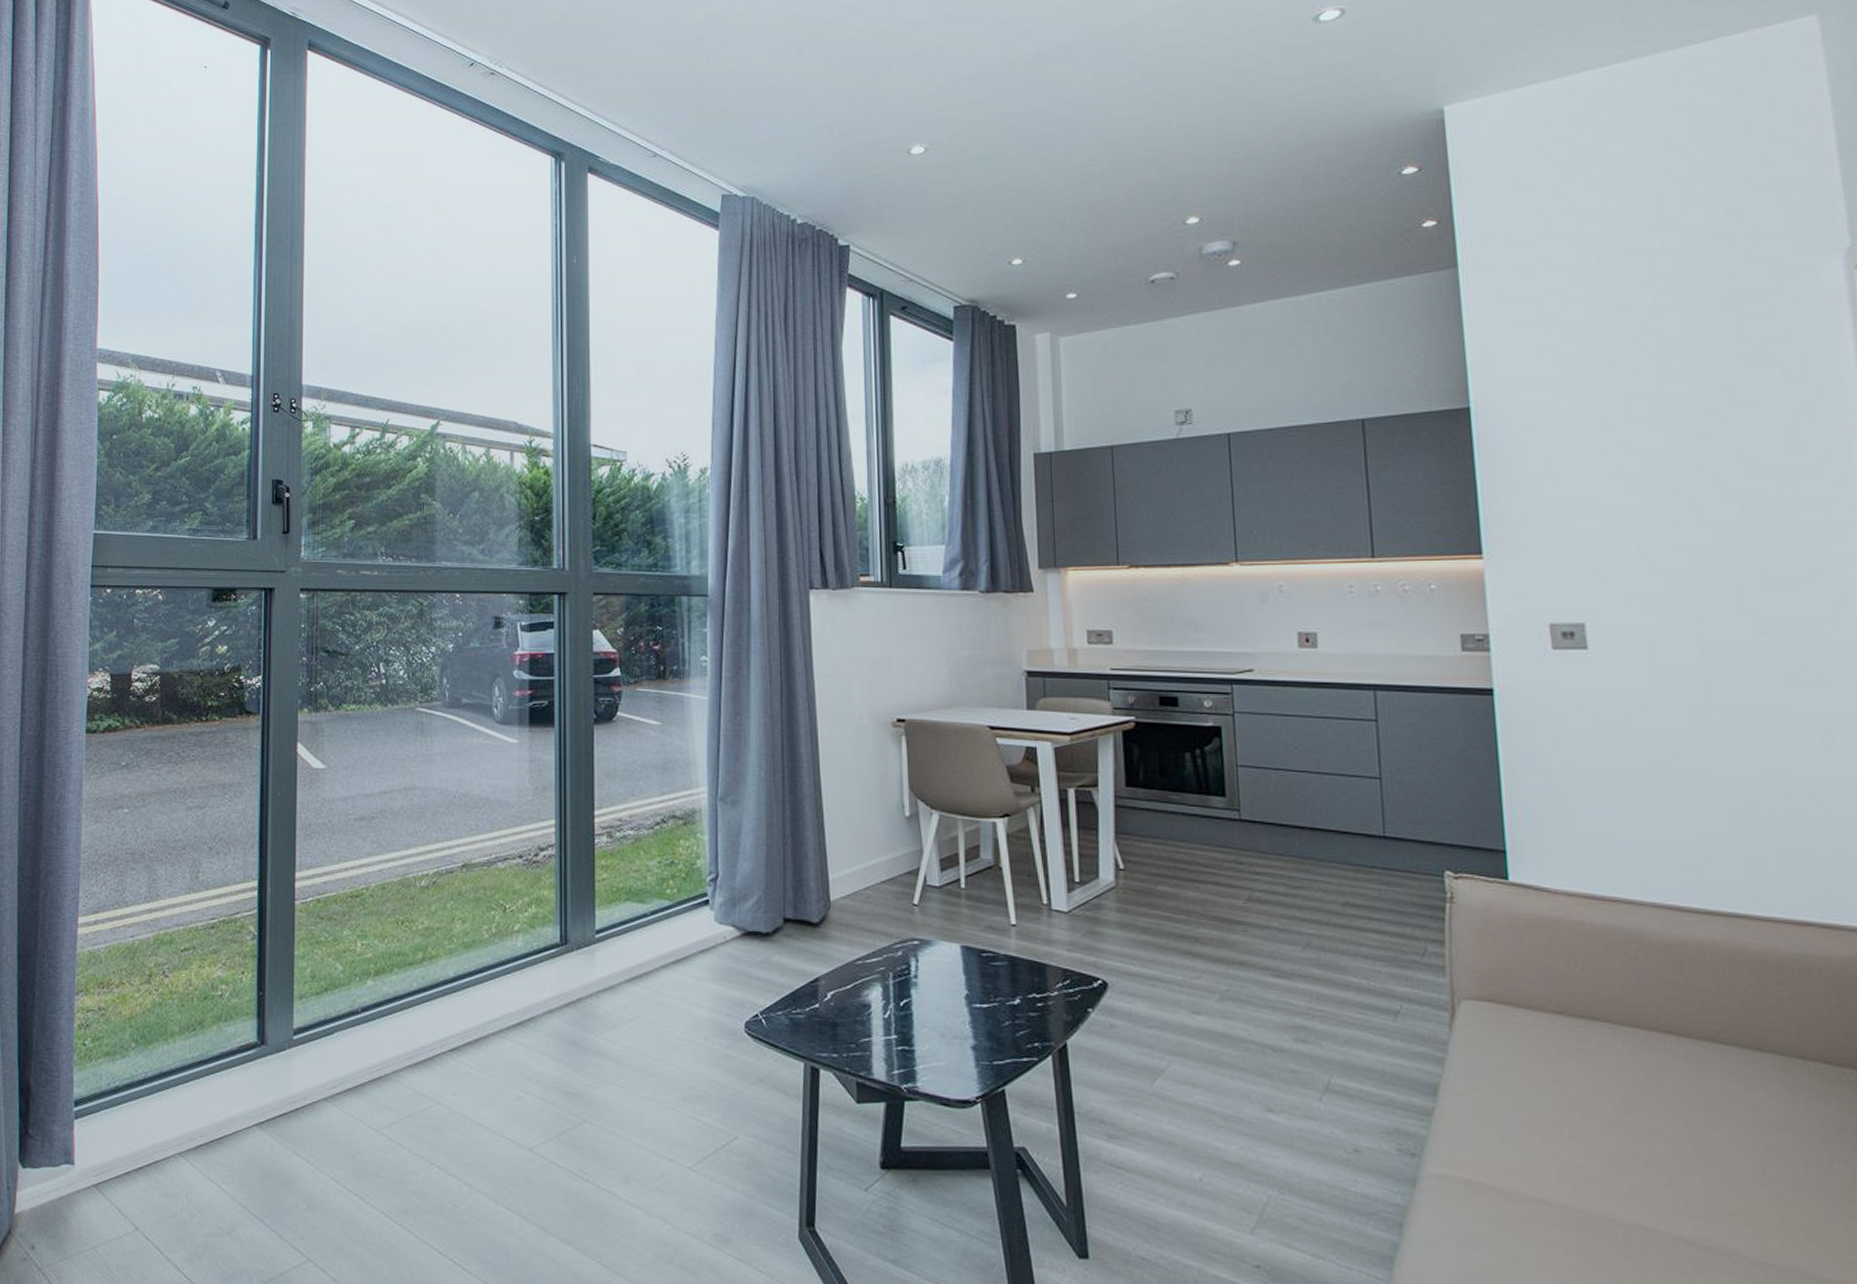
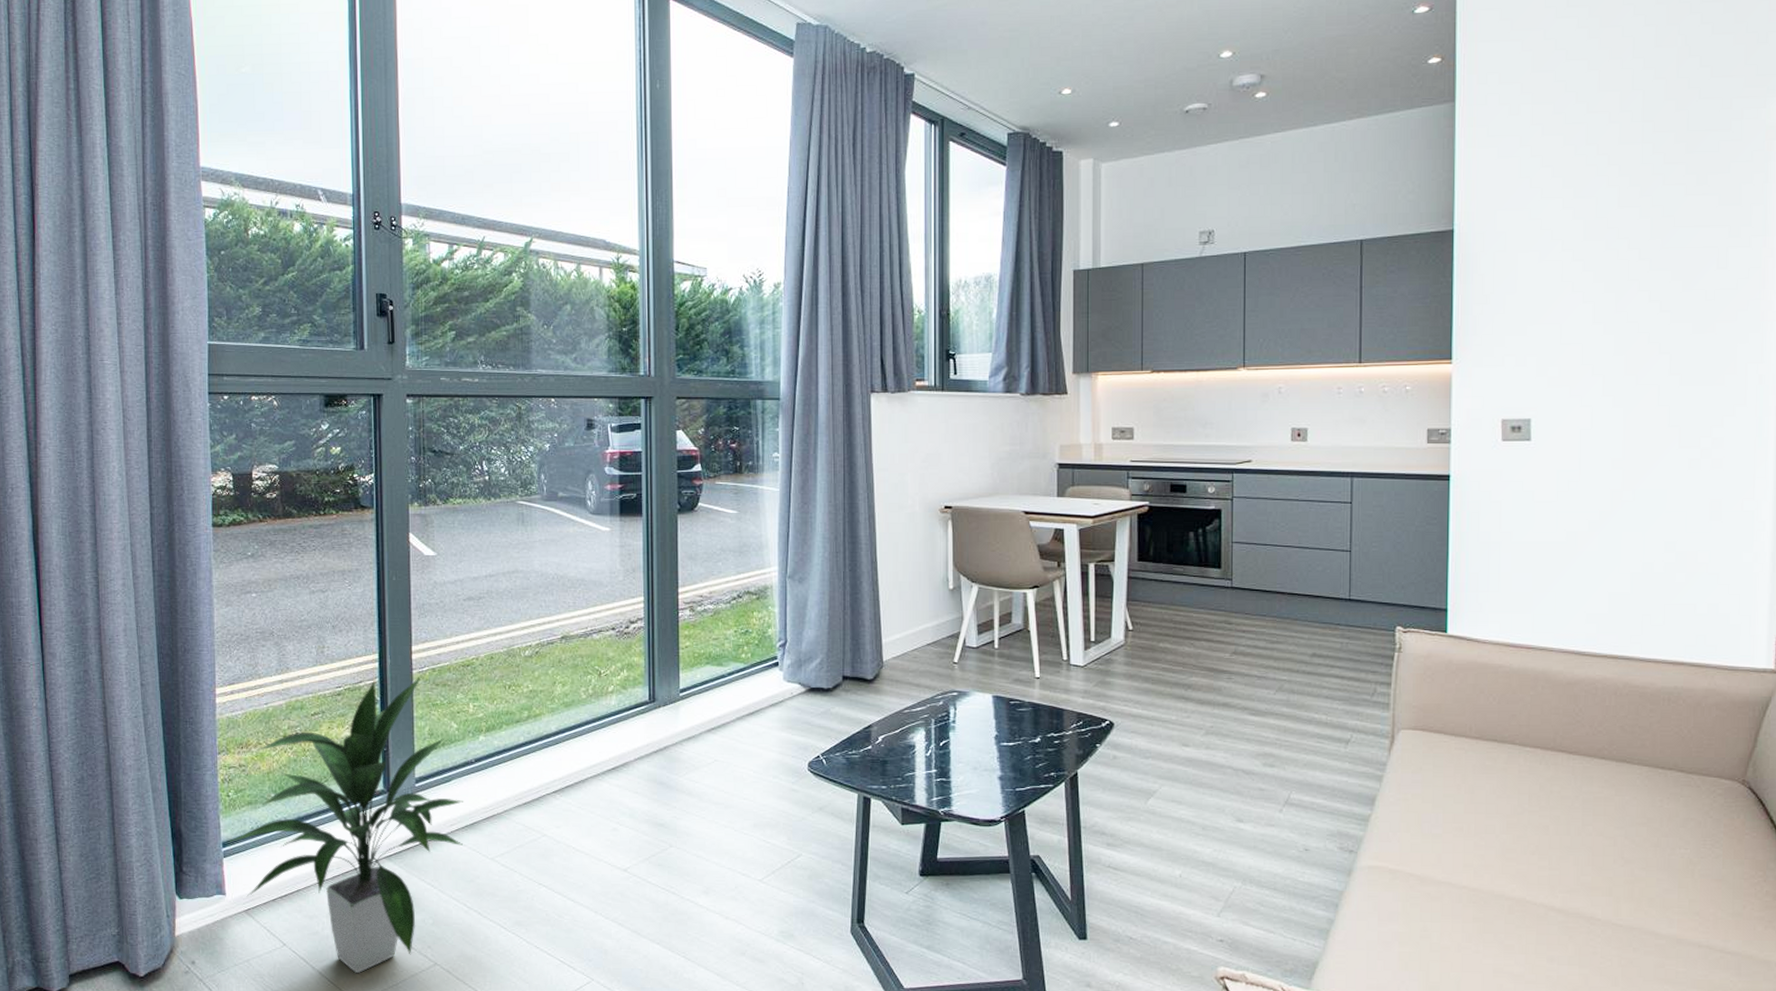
indoor plant: none [83,907,347,1268] -> present [230,676,464,973]

